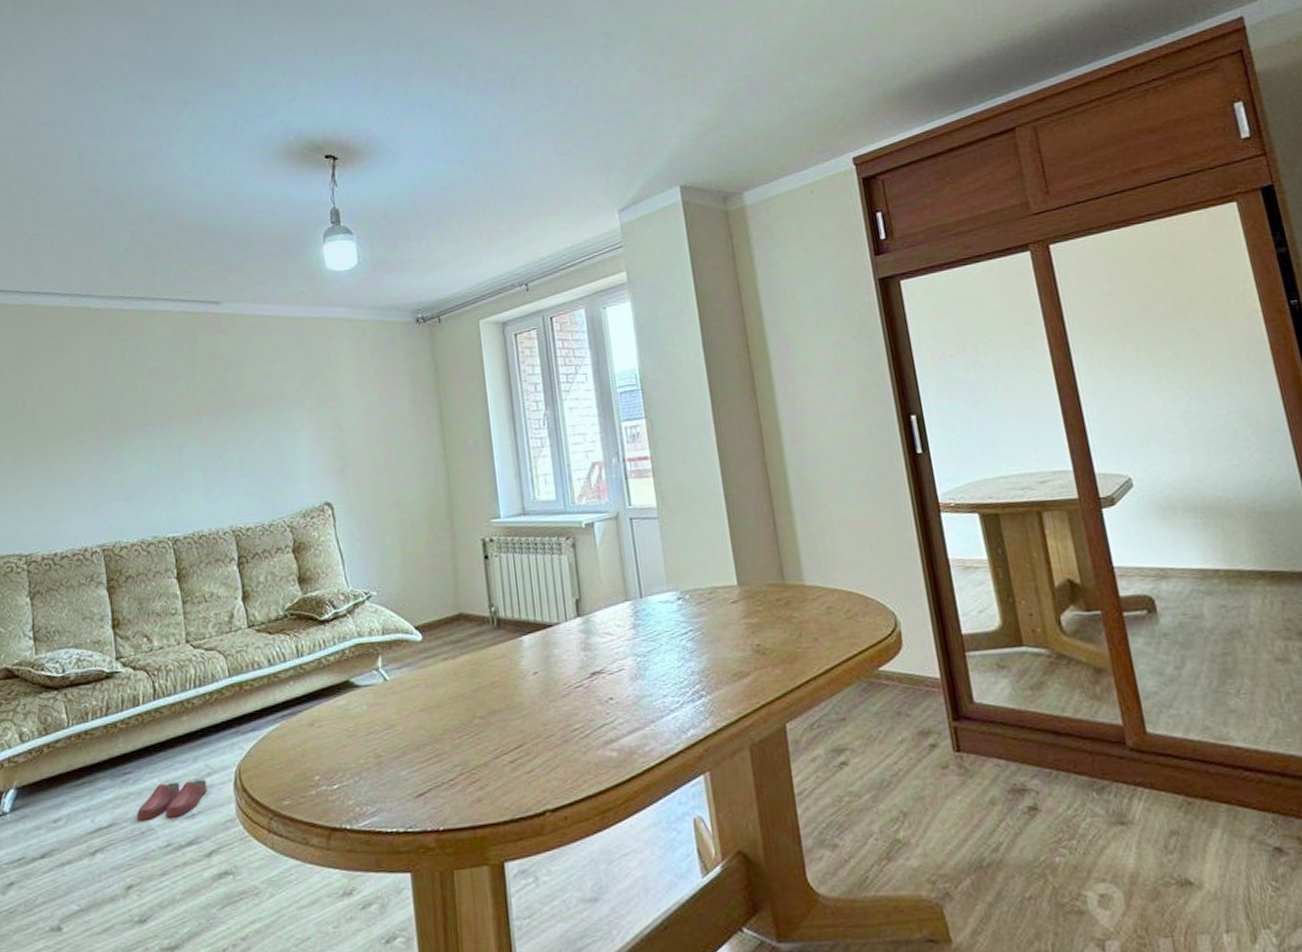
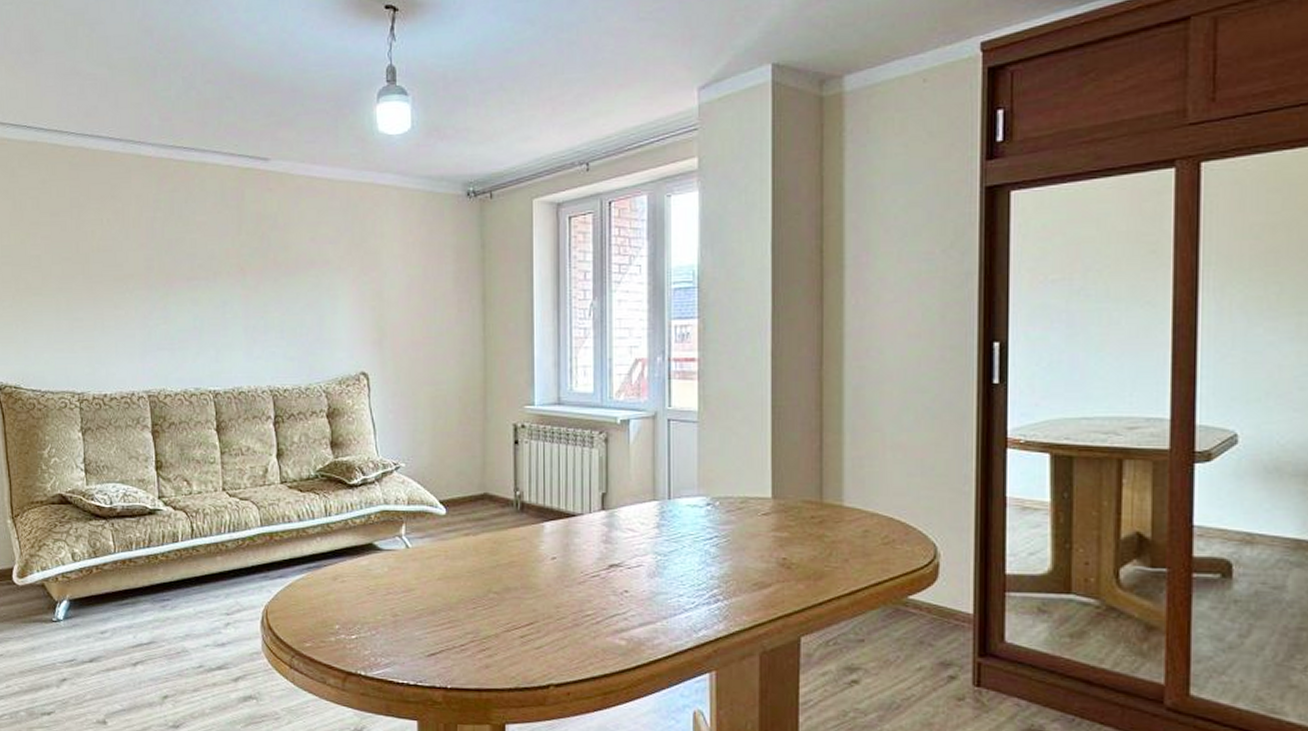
slippers: present [137,779,207,821] -> none [174,613,237,644]

